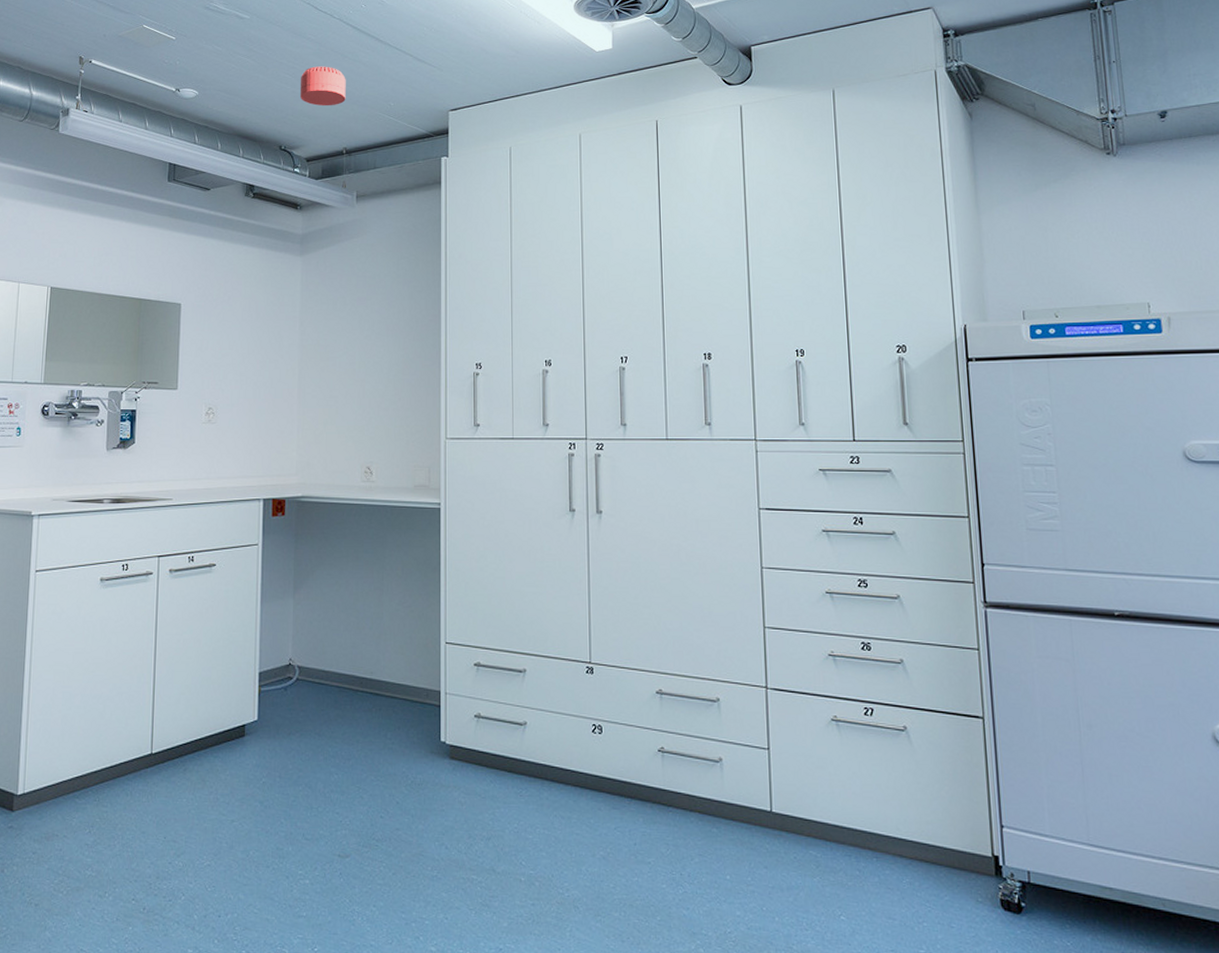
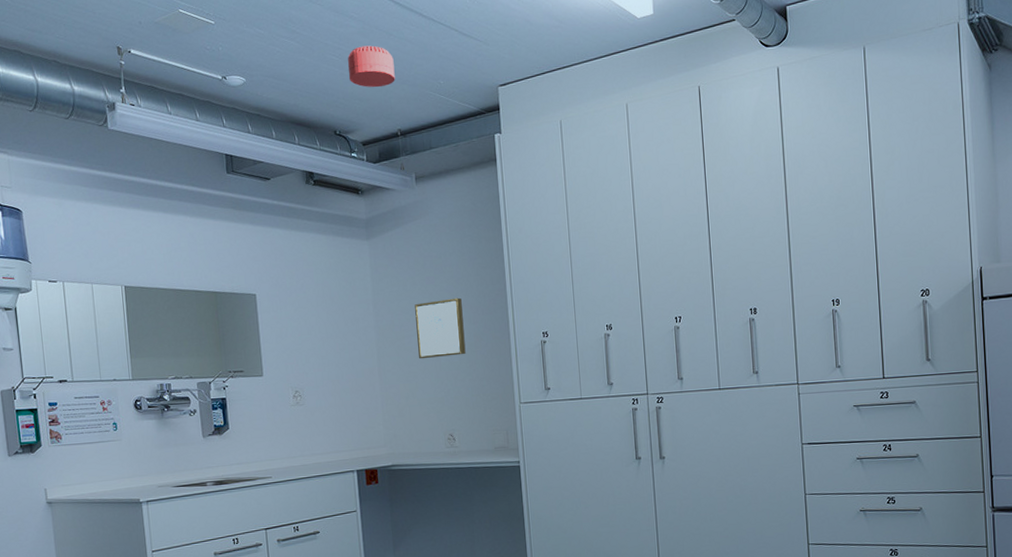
wall art: none [342,321,393,383] -> present [415,297,466,359]

